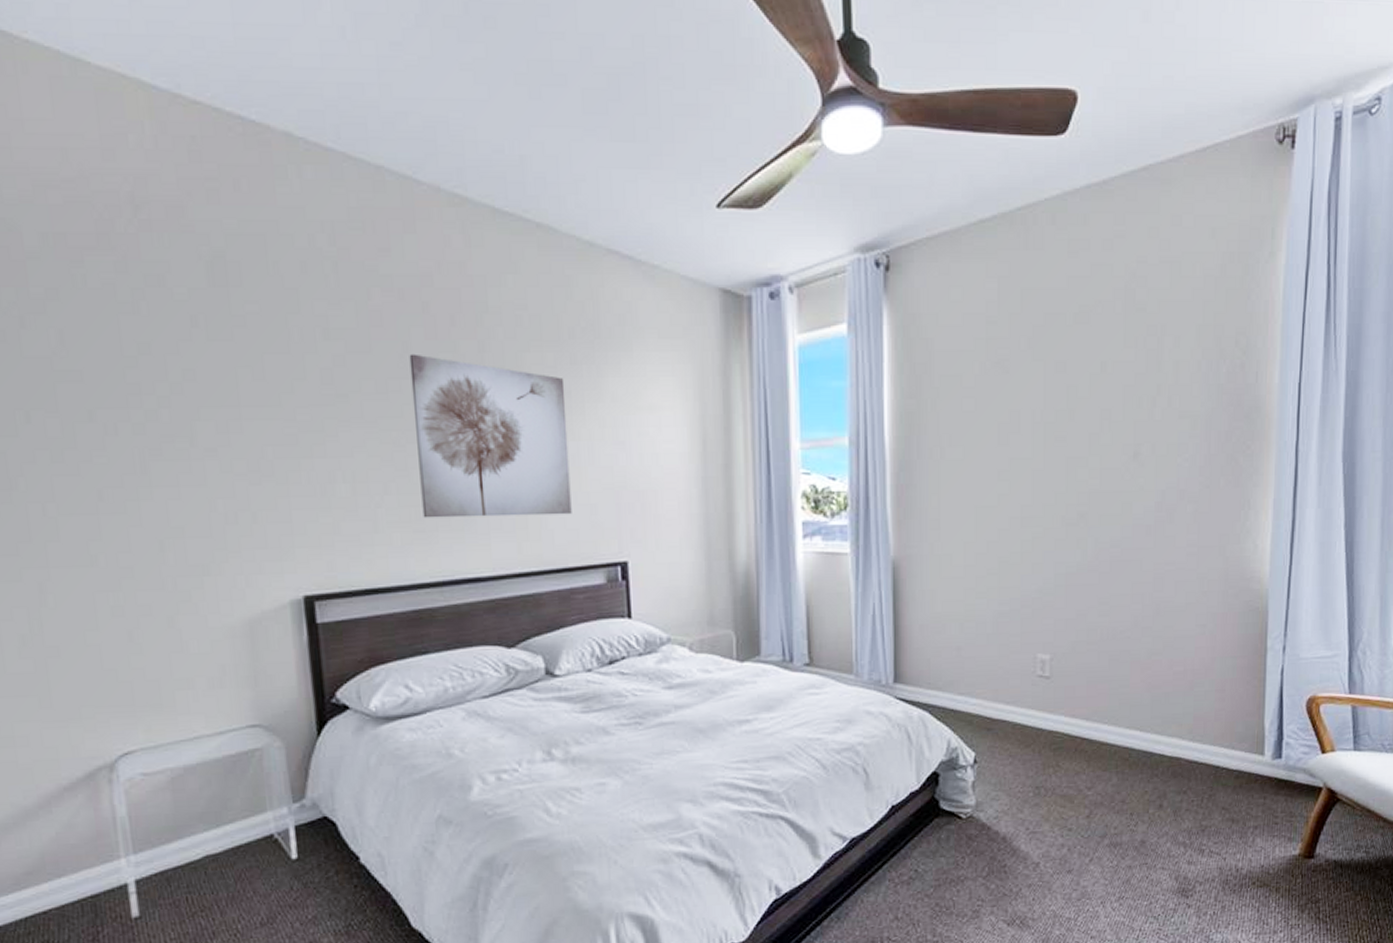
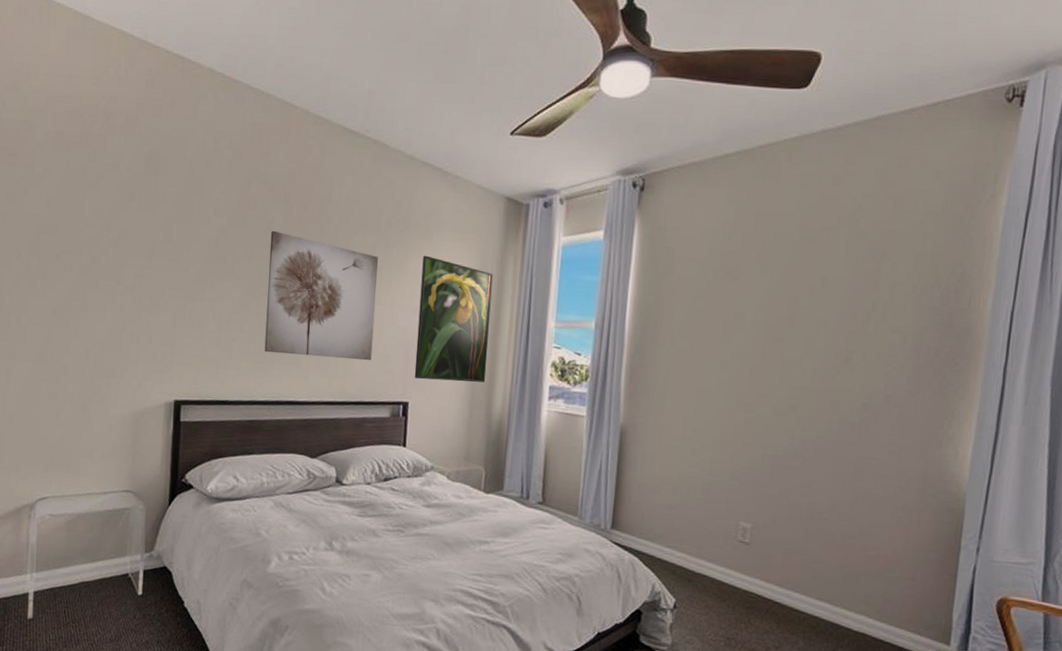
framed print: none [623,371,723,531] -> present [414,255,493,383]

